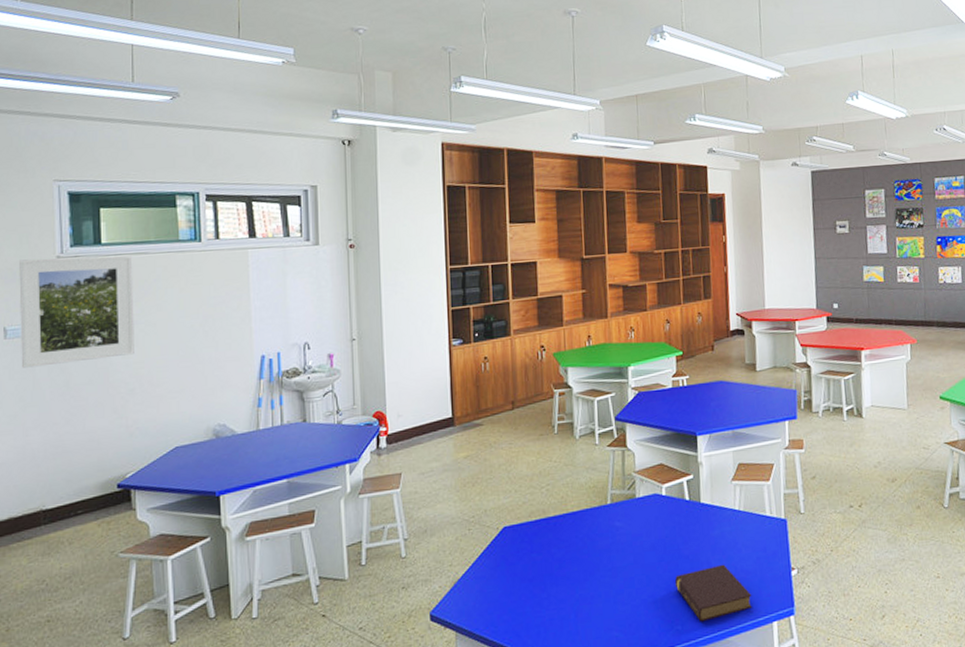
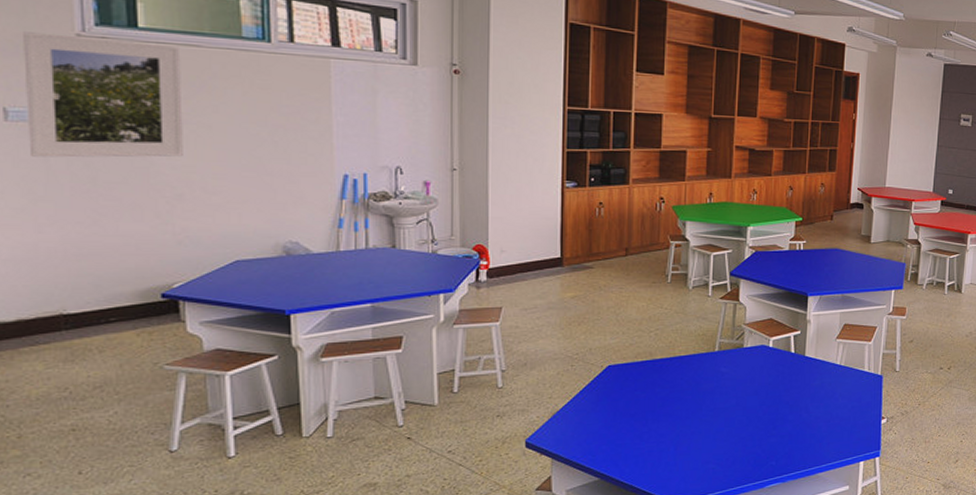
book: present [674,564,752,622] -> none [773,411,844,459]

